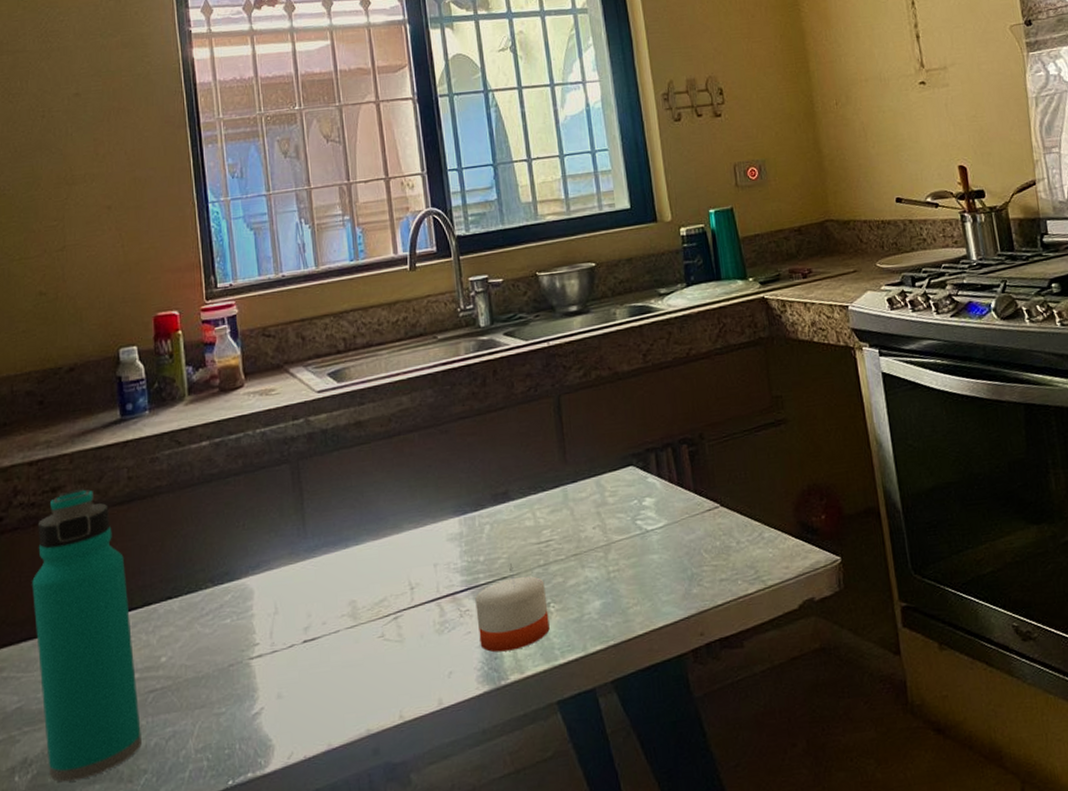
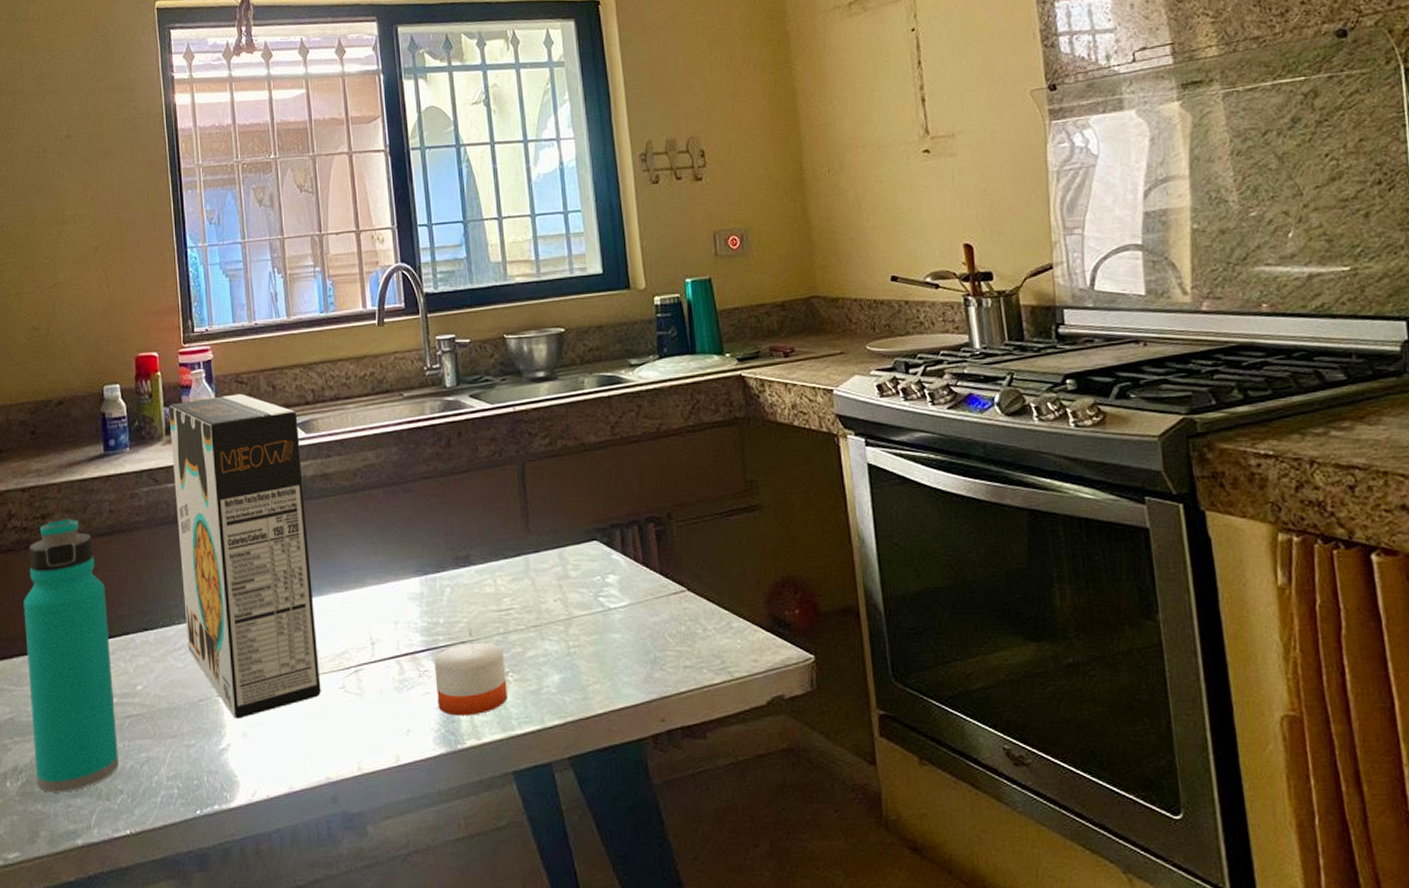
cereal box: none [191,347,359,681] -> present [169,393,321,719]

